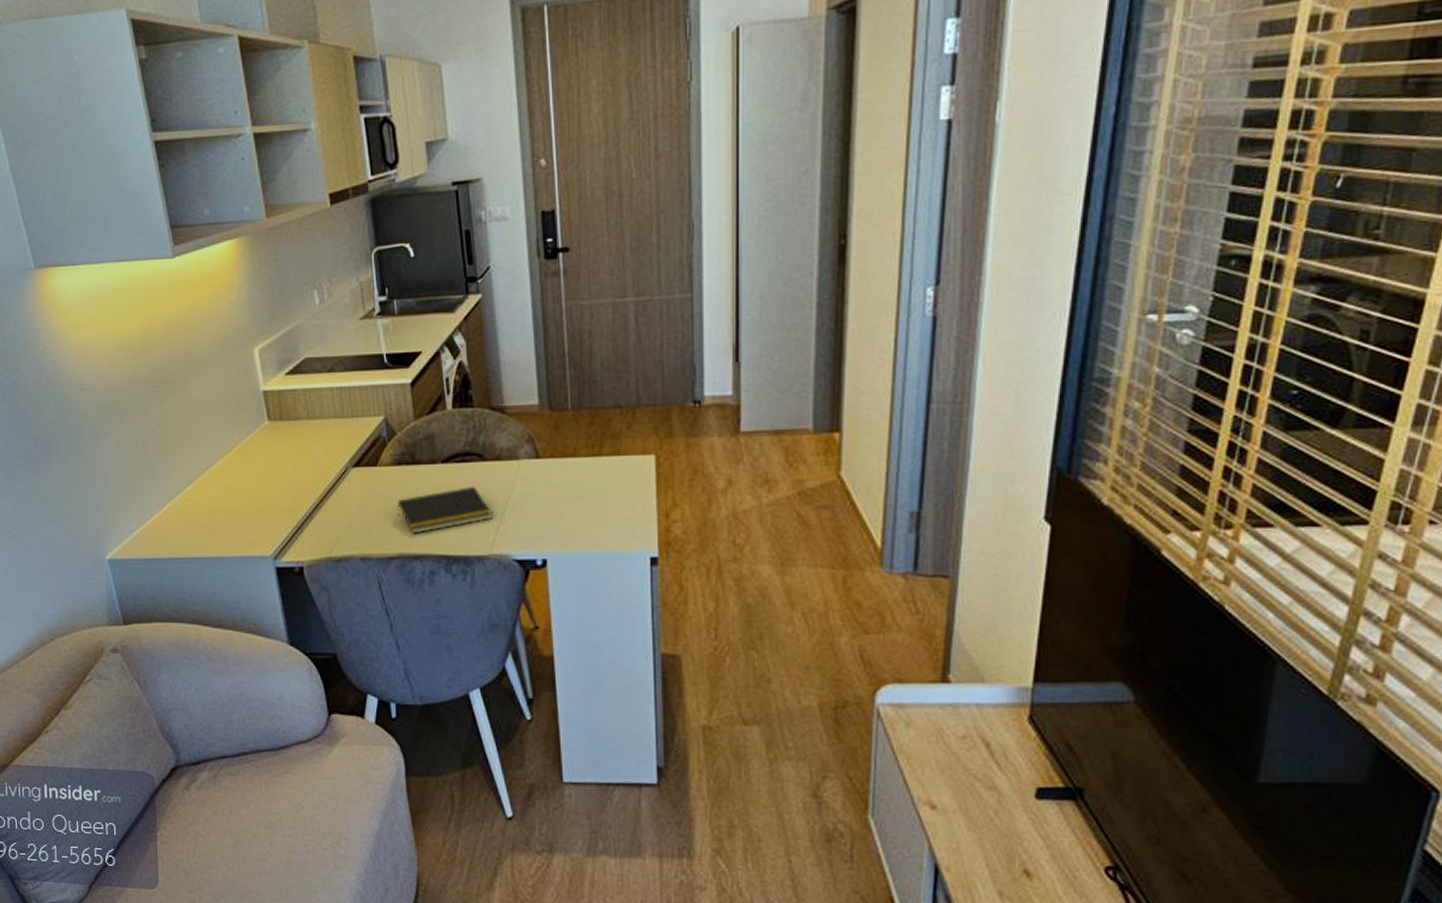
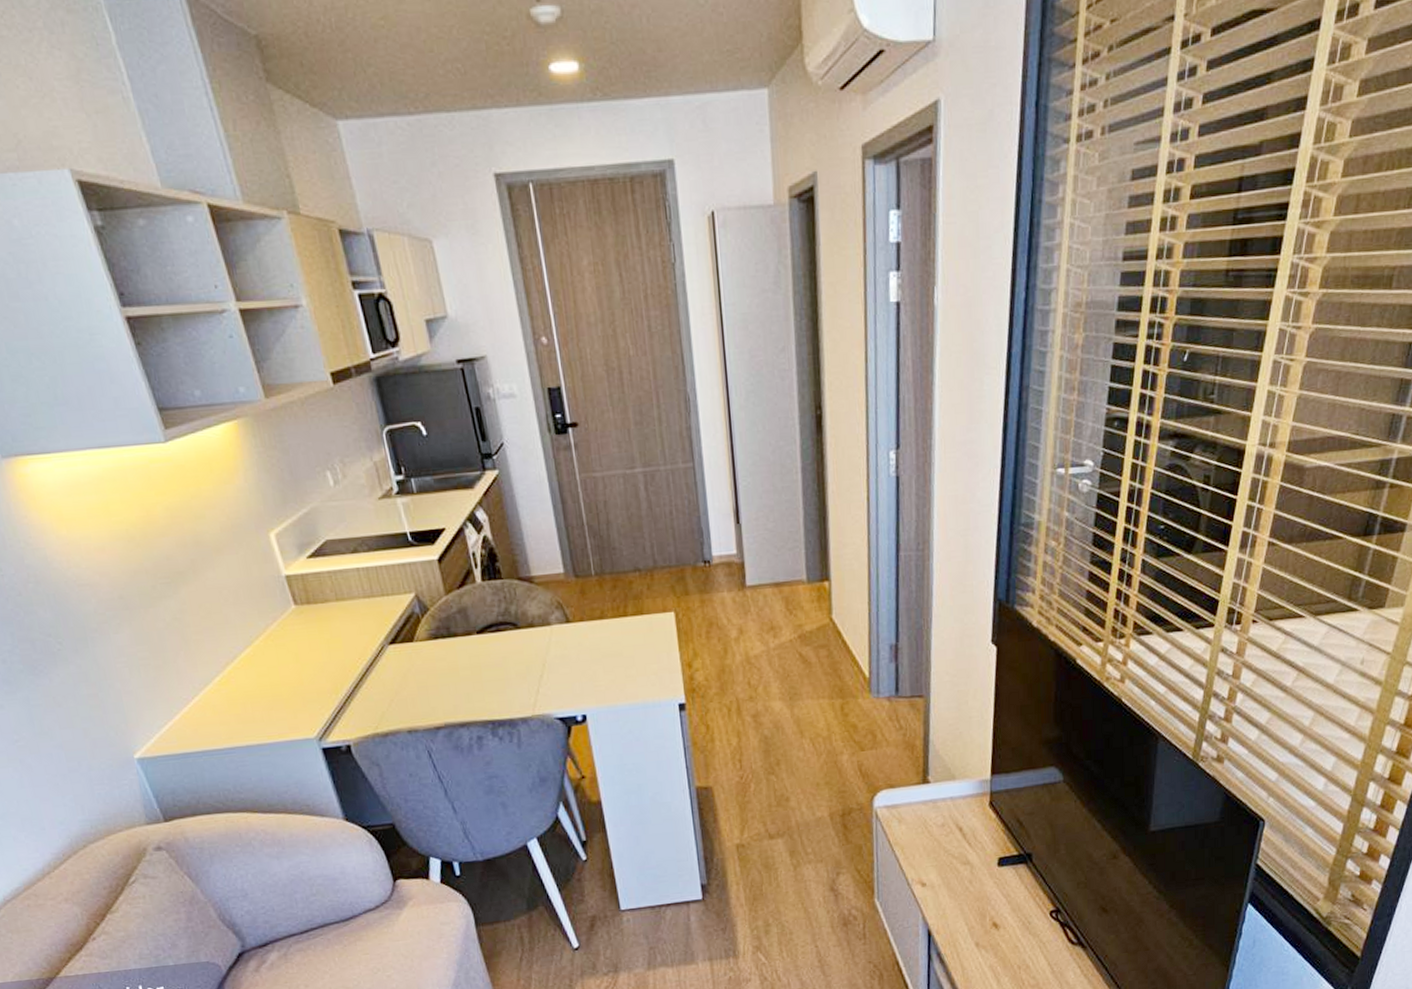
notepad: present [397,486,492,534] -> none [437,653,531,703]

